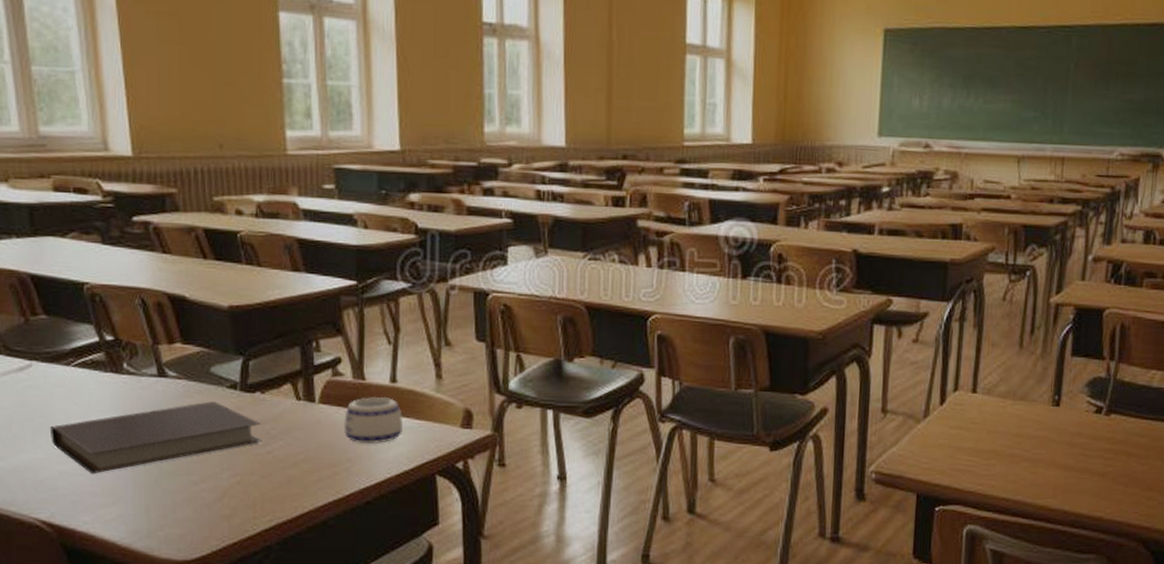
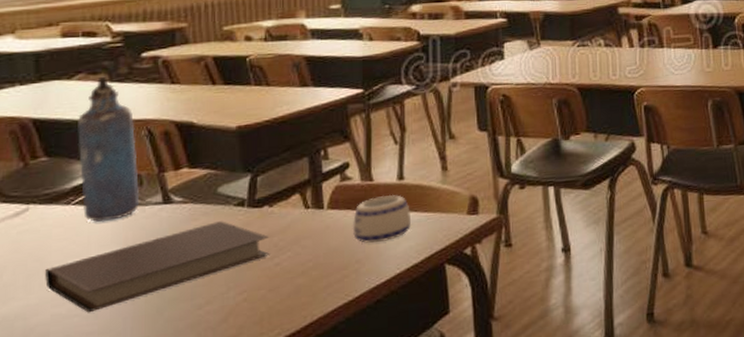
water bottle: none [73,237,136,388] -> present [77,76,140,222]

